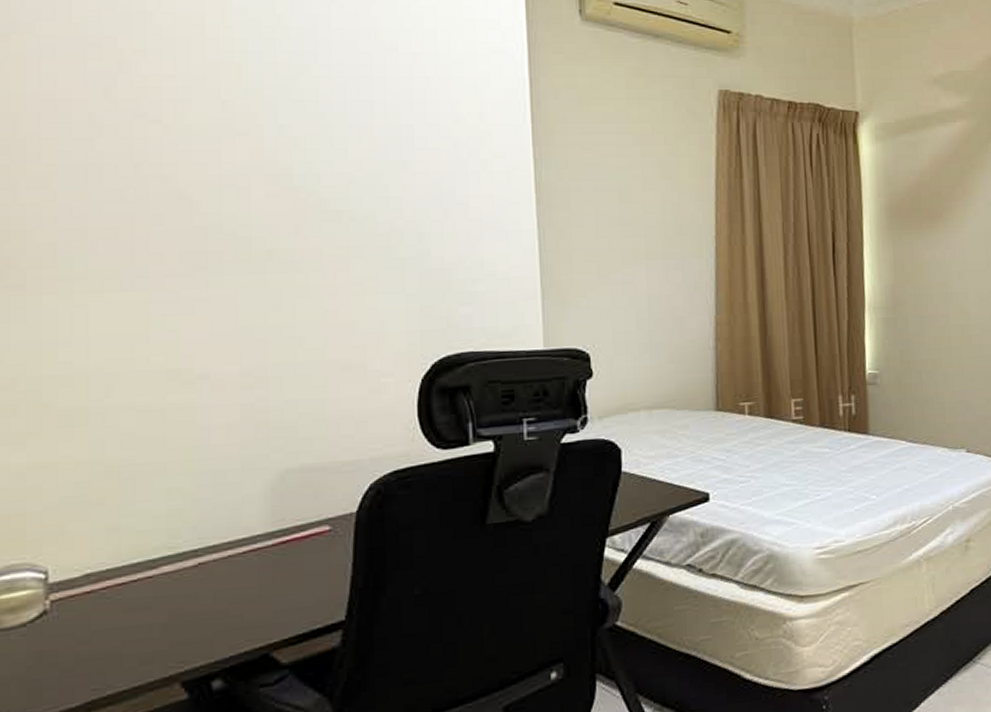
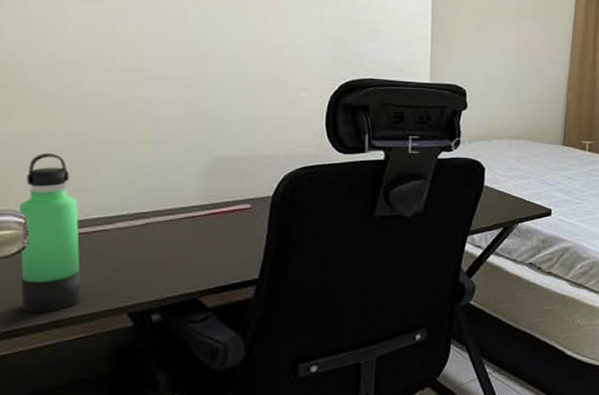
thermos bottle: none [36,485,120,695] -> present [18,152,82,313]

